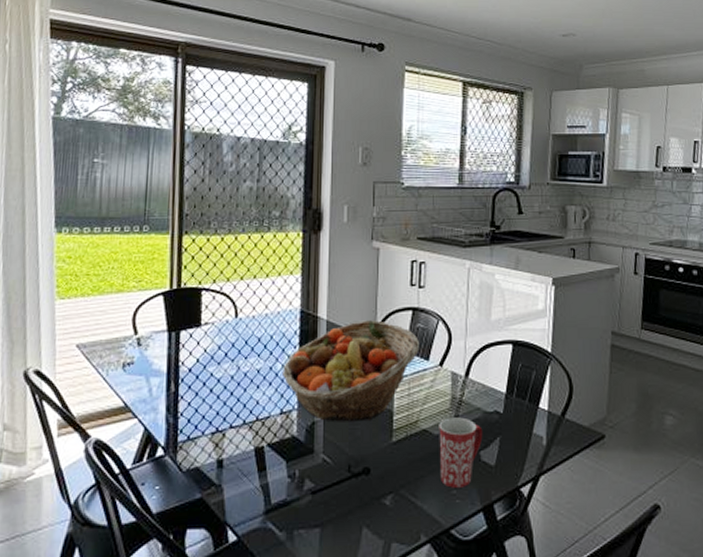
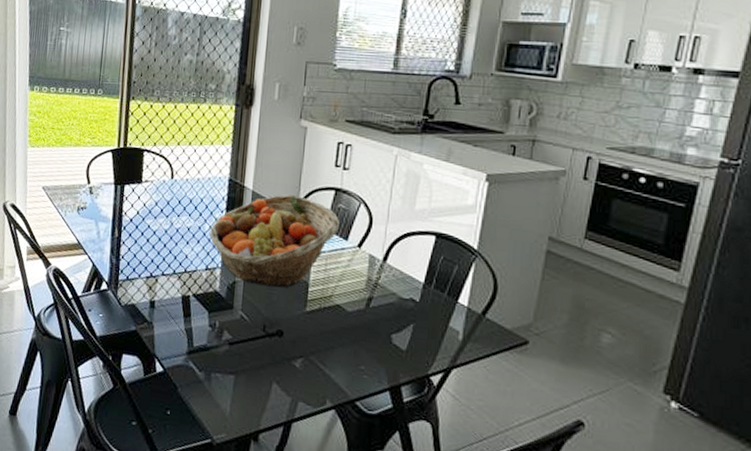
mug: present [439,417,483,488] -> none [350,297,396,365]

